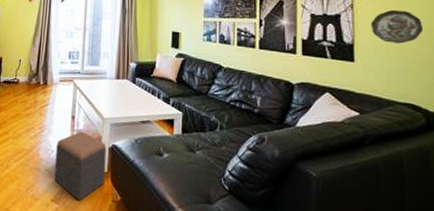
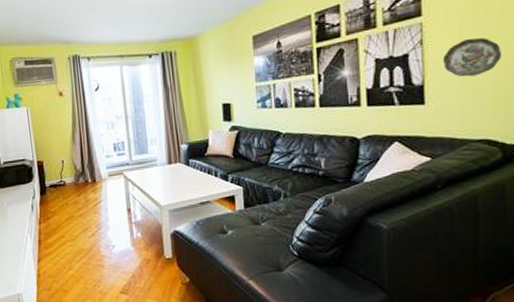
footstool: present [54,131,106,201] -> none [116,222,171,289]

